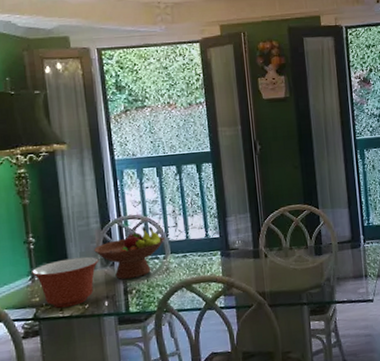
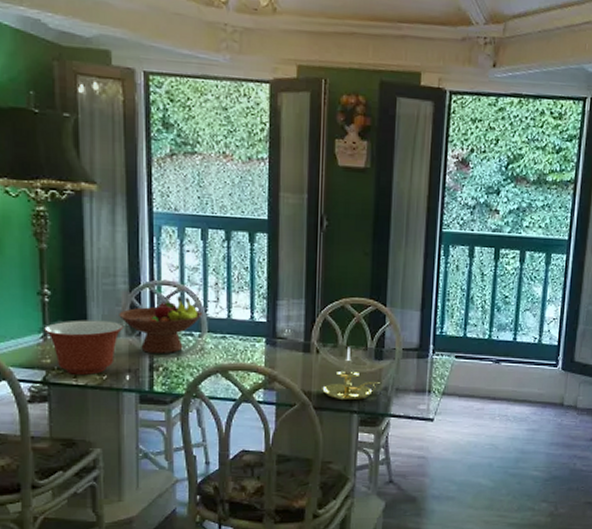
candle holder: none [274,248,323,295] -> present [322,347,380,401]

